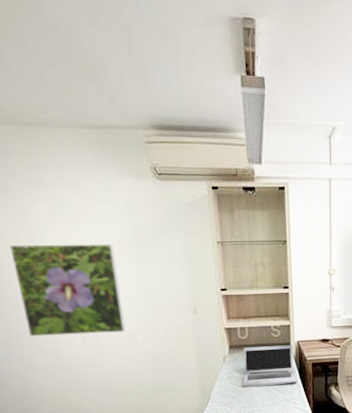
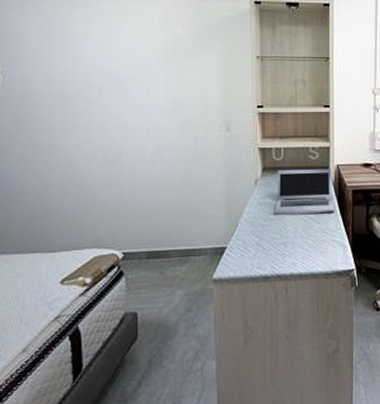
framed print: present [9,244,125,337] -> none [40,53,151,151]

